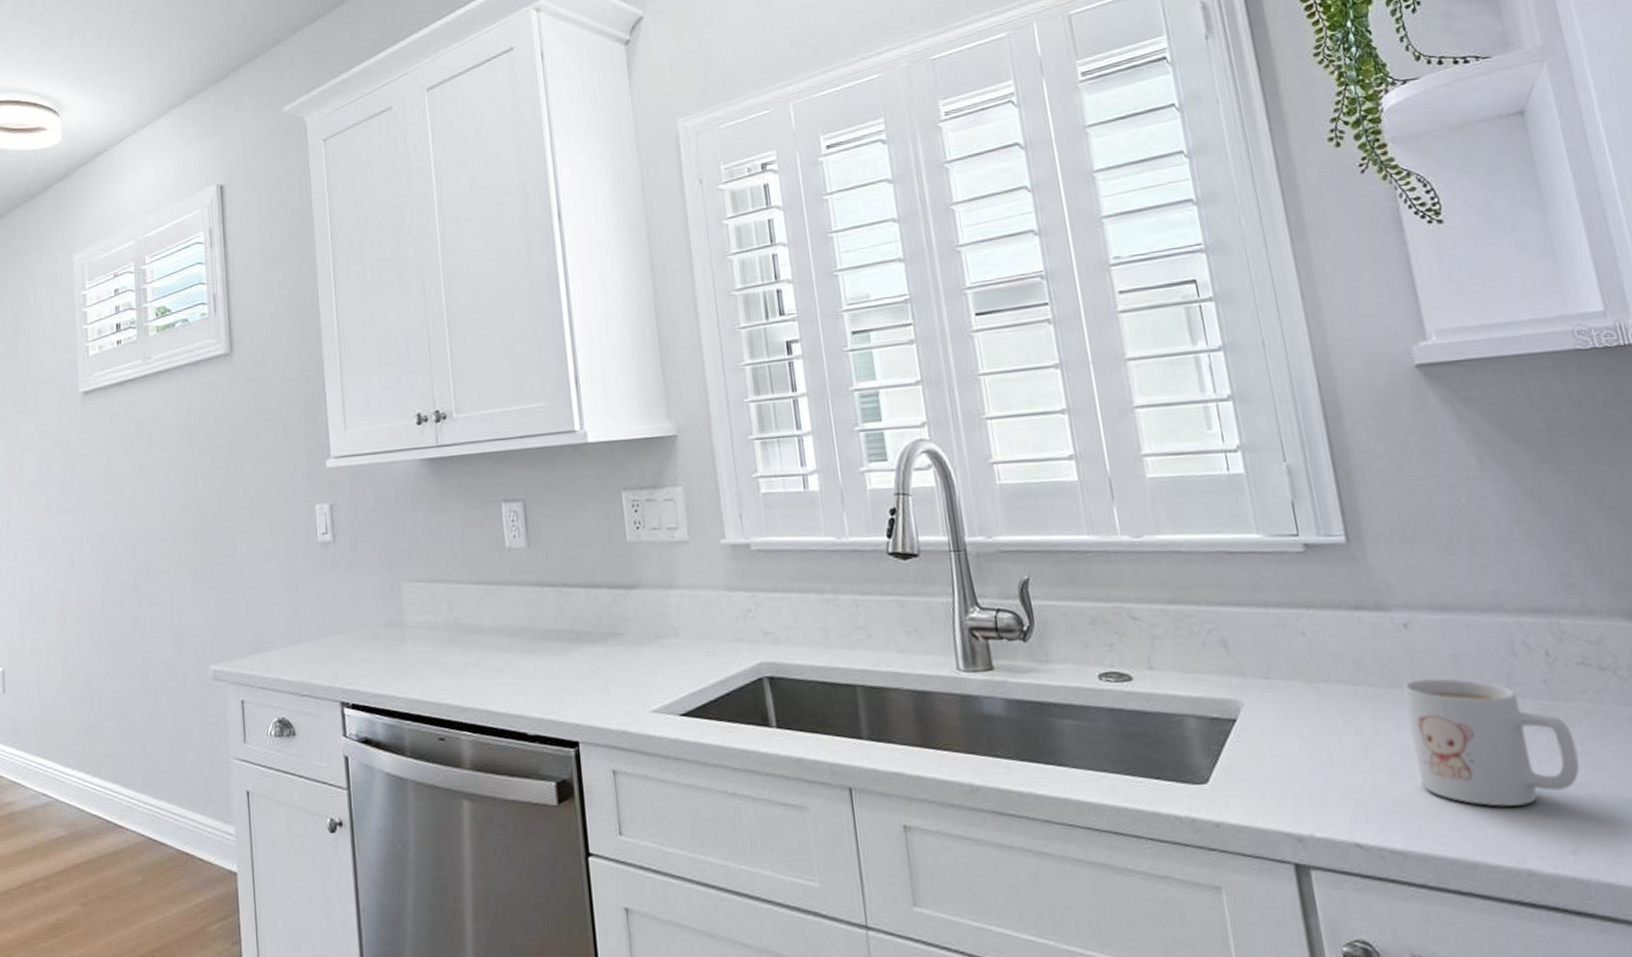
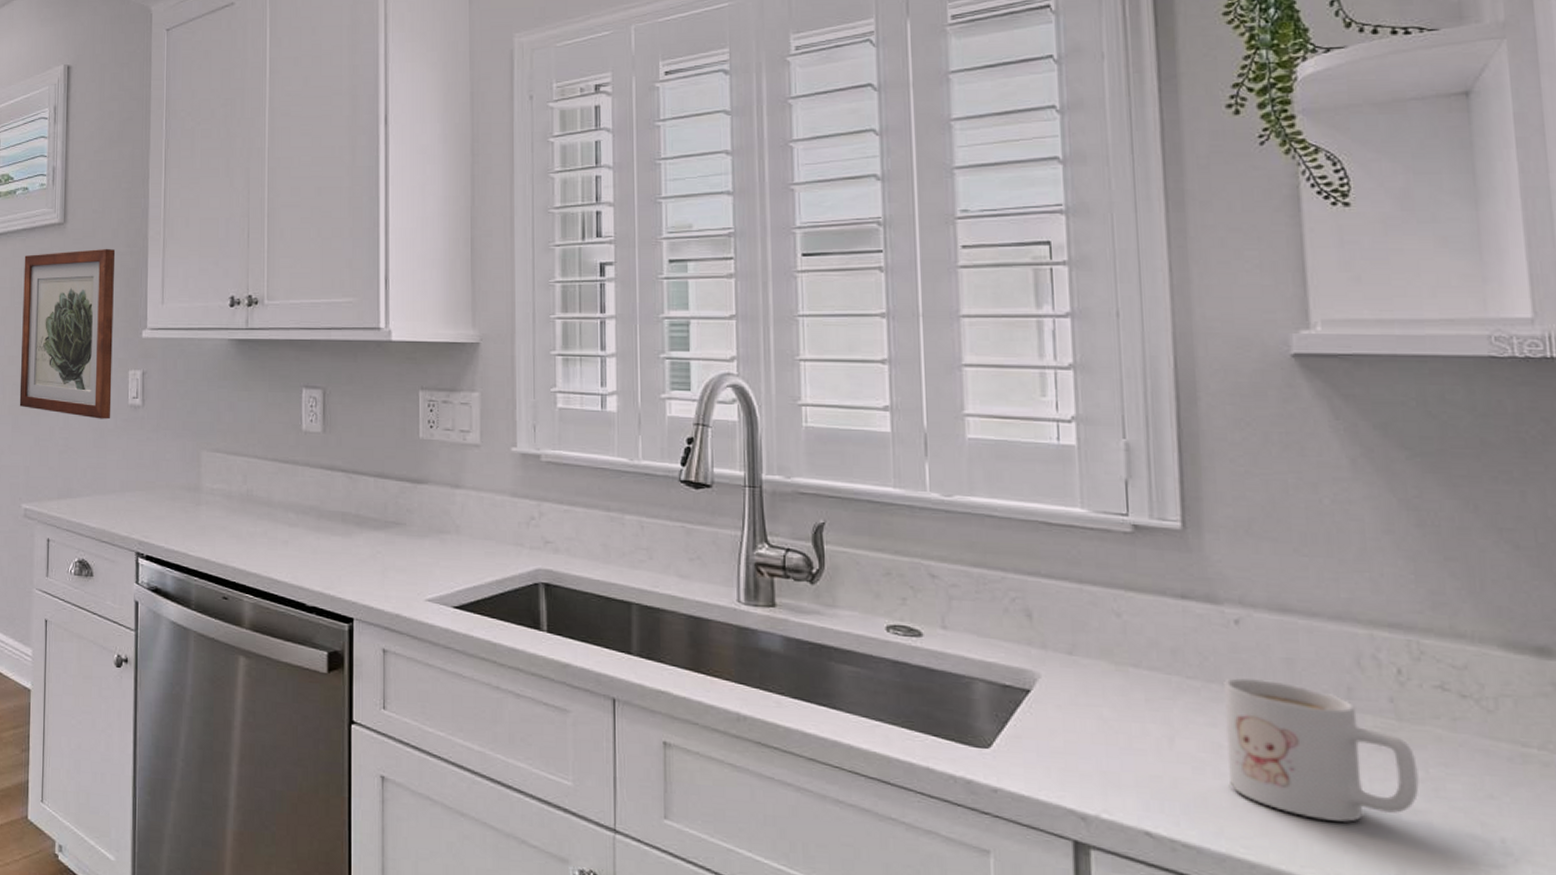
wall art: none [190,375,300,562] -> present [19,248,116,420]

